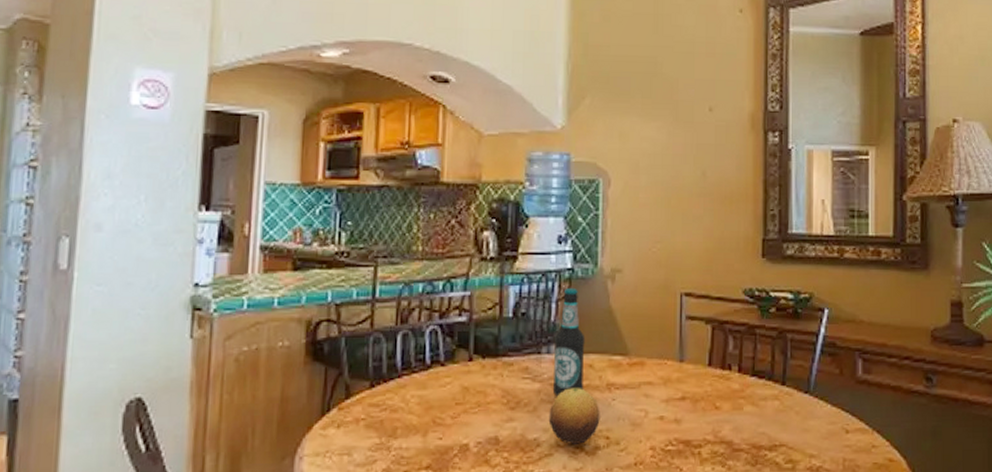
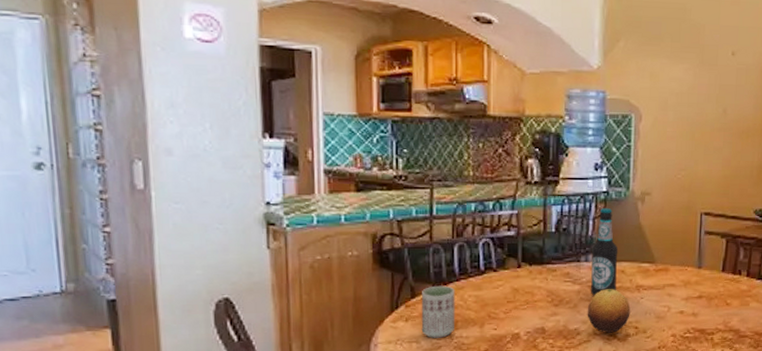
cup: none [354,383,396,450] -> present [421,285,455,338]

